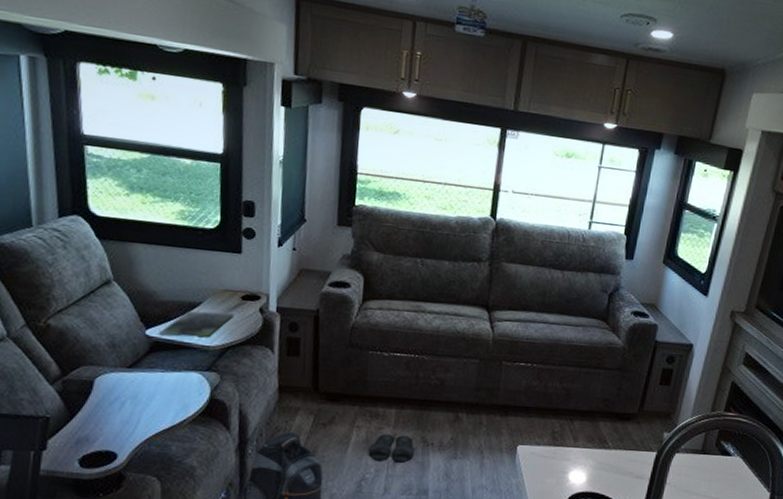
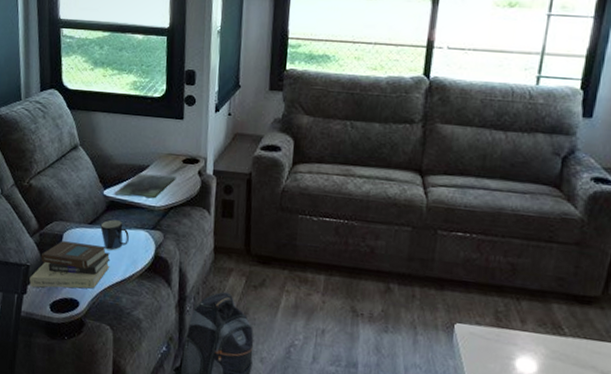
books: none [50,387,156,442] -> present [29,241,111,289]
mug: none [142,362,178,397] -> present [100,219,129,252]
slippers: present [368,434,416,463] -> none [297,300,345,332]

